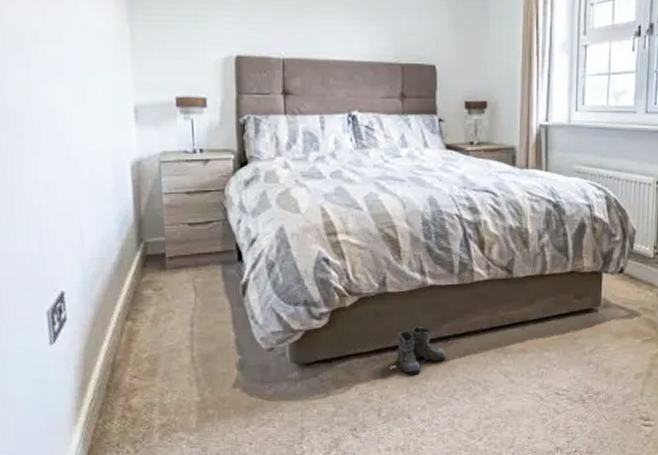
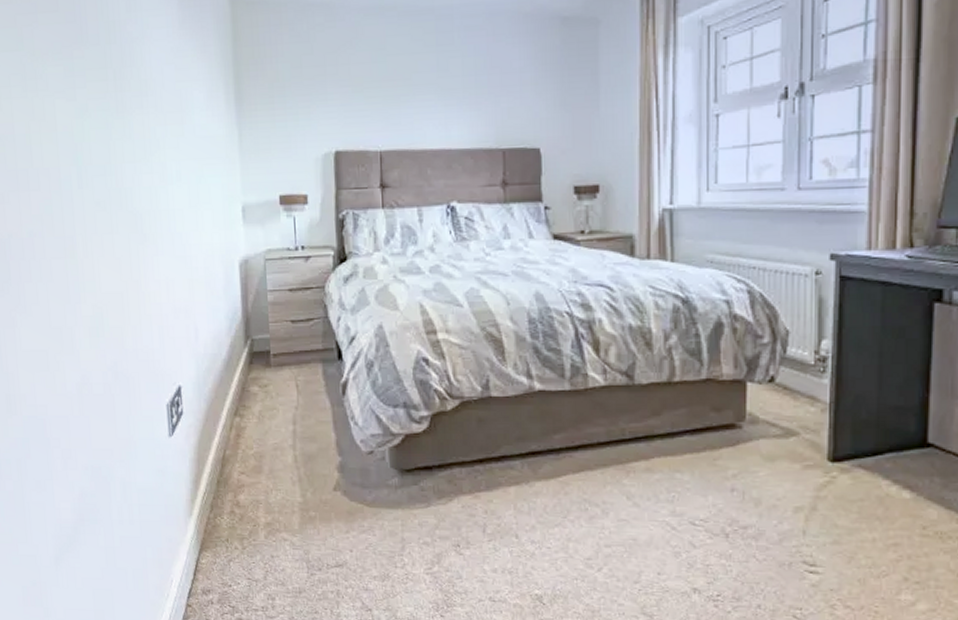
boots: present [396,326,447,375] -> none [501,435,558,490]

